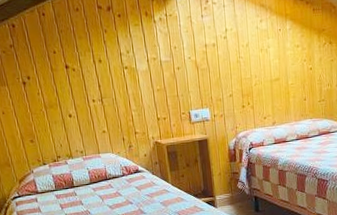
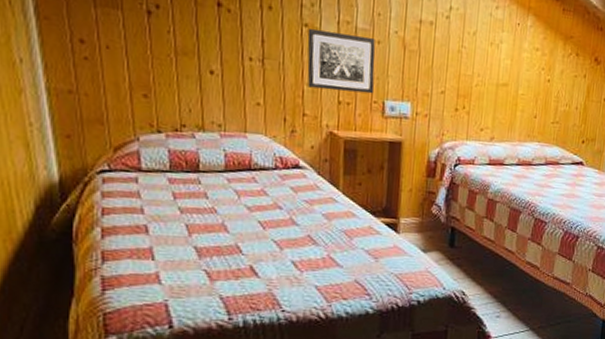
wall art: none [128,67,182,112] -> present [307,29,376,94]

